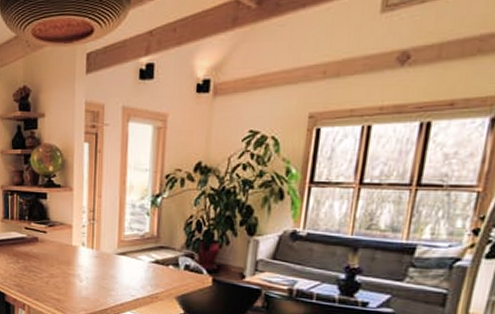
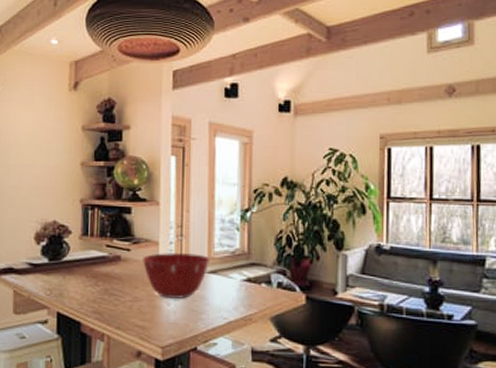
mixing bowl: none [57,234,121,277] -> present [142,252,210,299]

